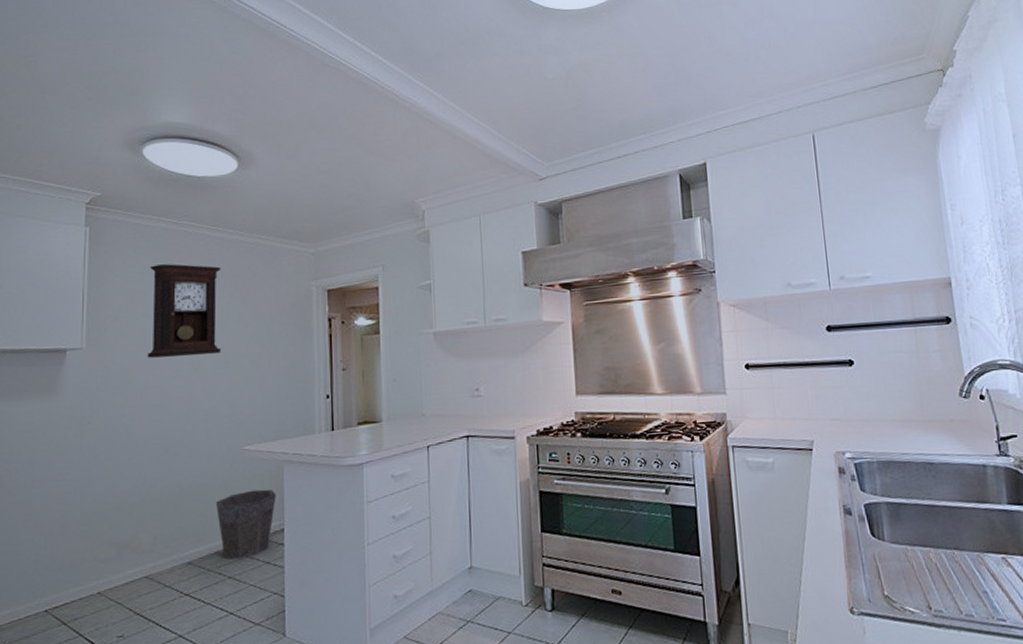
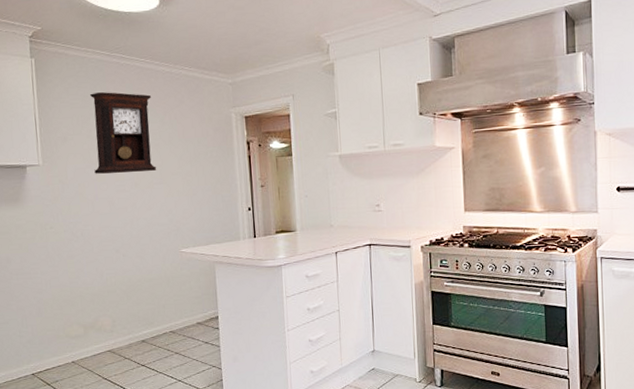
waste bin: present [216,489,276,560] -> none [161,284,211,339]

